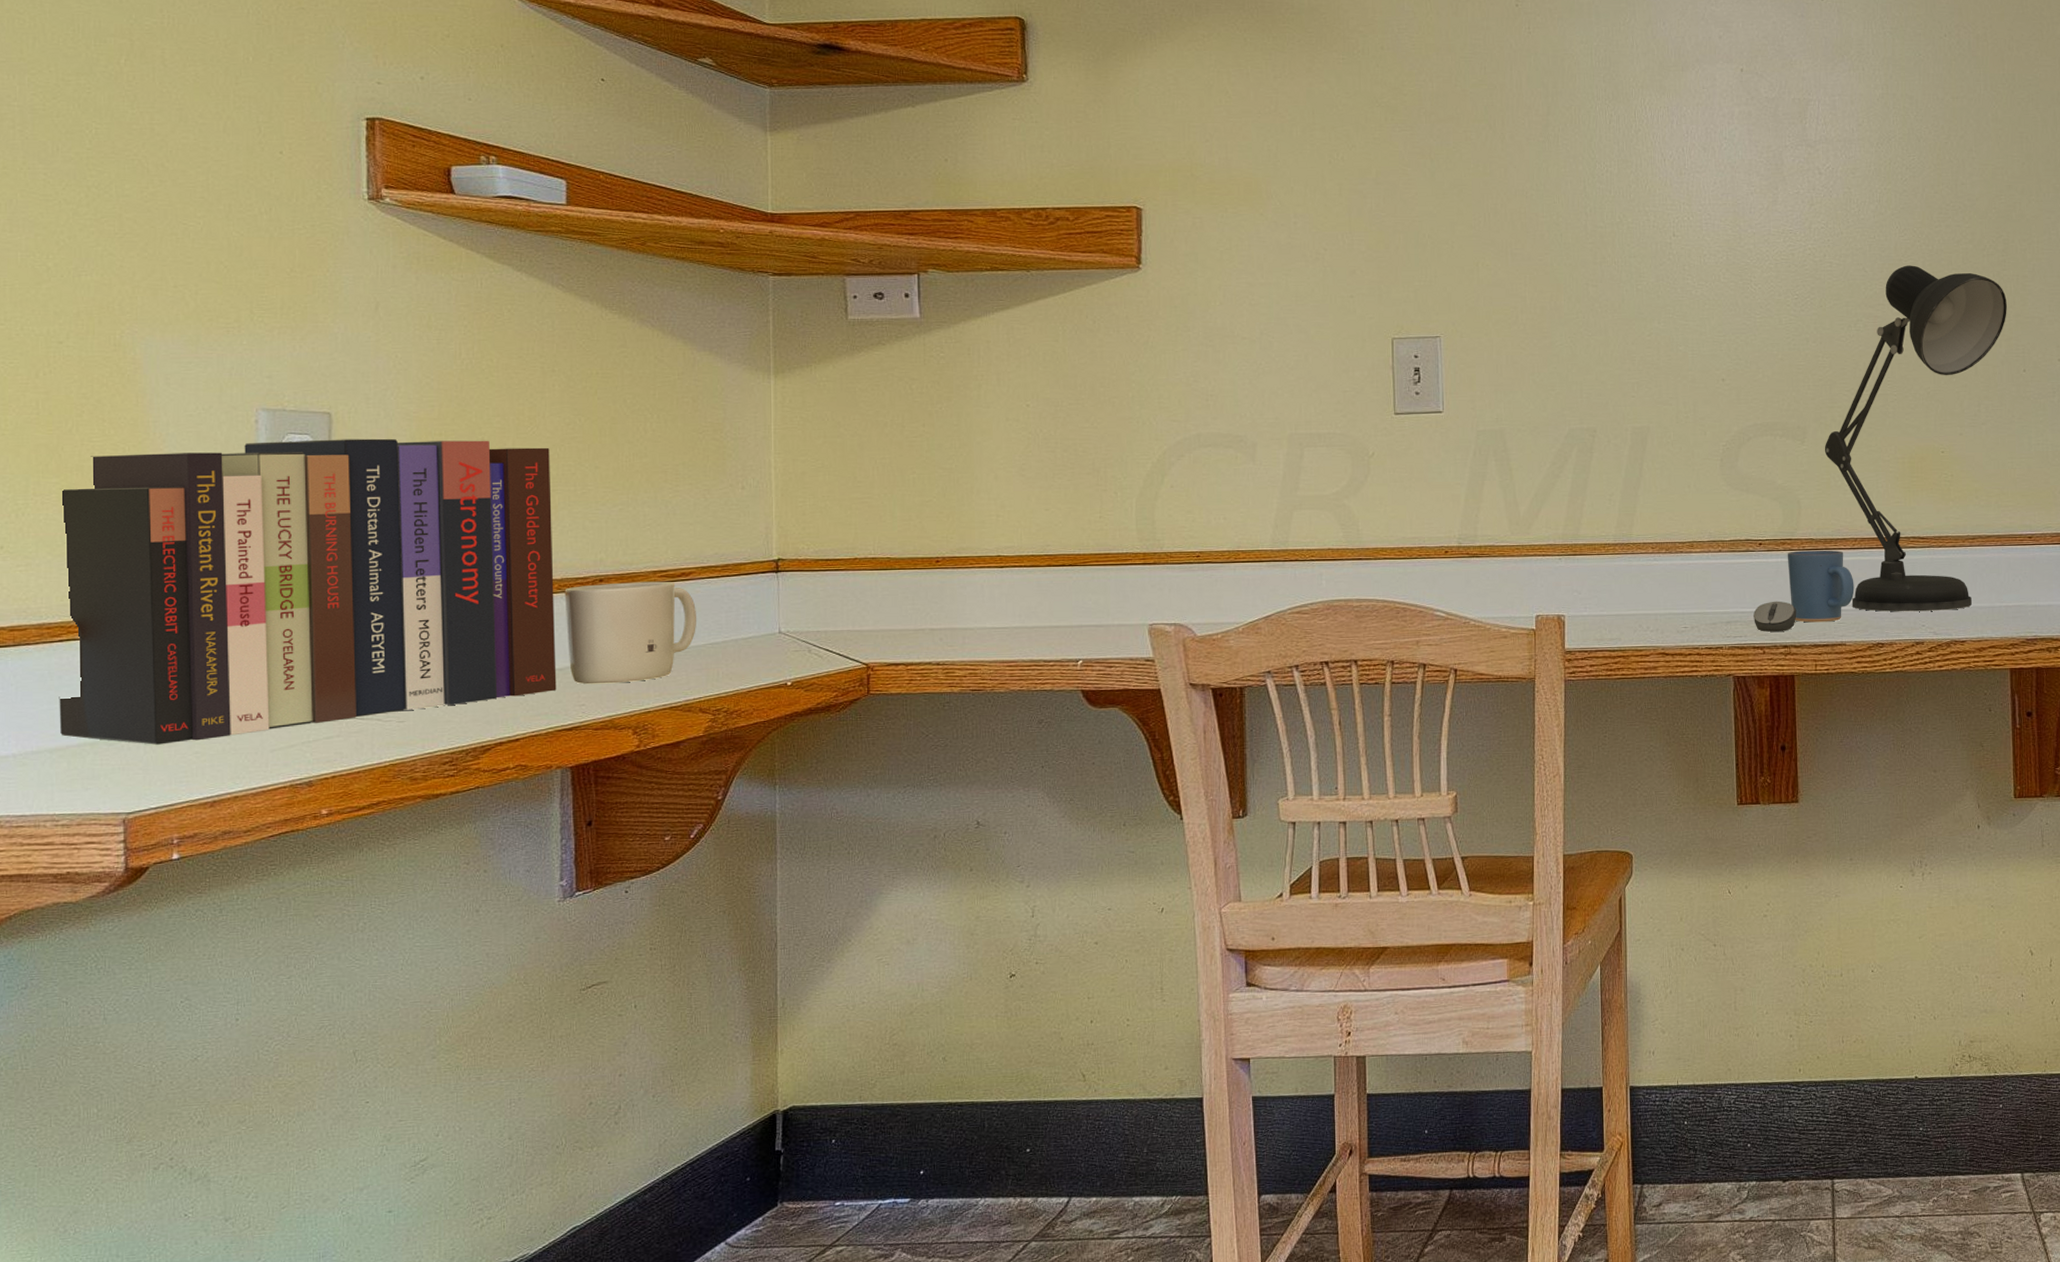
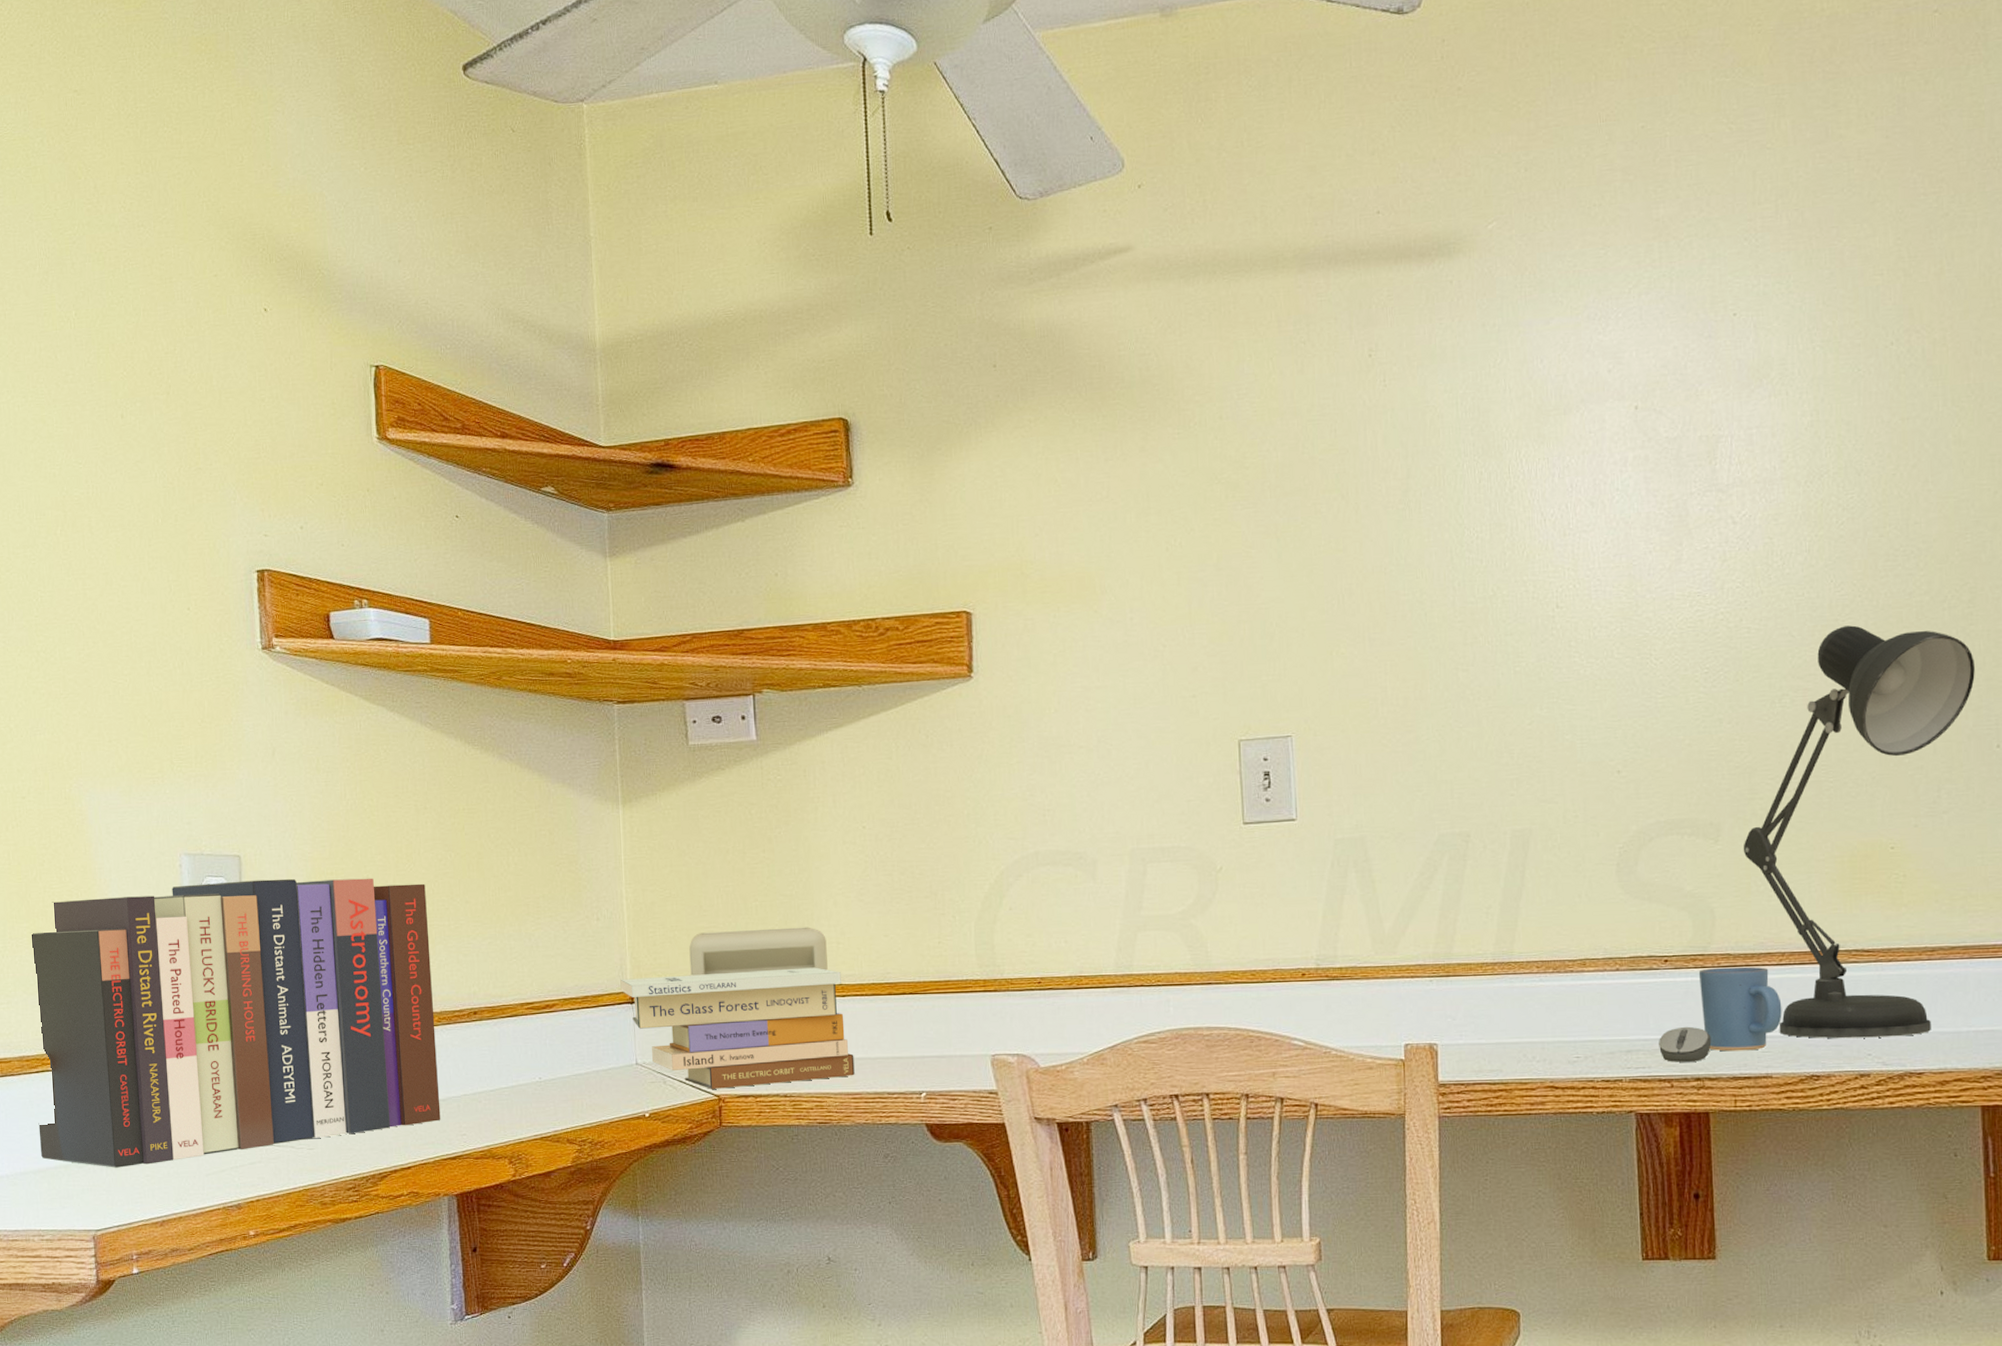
mug: present [564,581,697,684] -> none [444,1013,562,1115]
books: none [765,539,1011,658] -> present [620,967,855,1089]
desk organizer: none [841,499,986,546] -> present [689,927,828,976]

